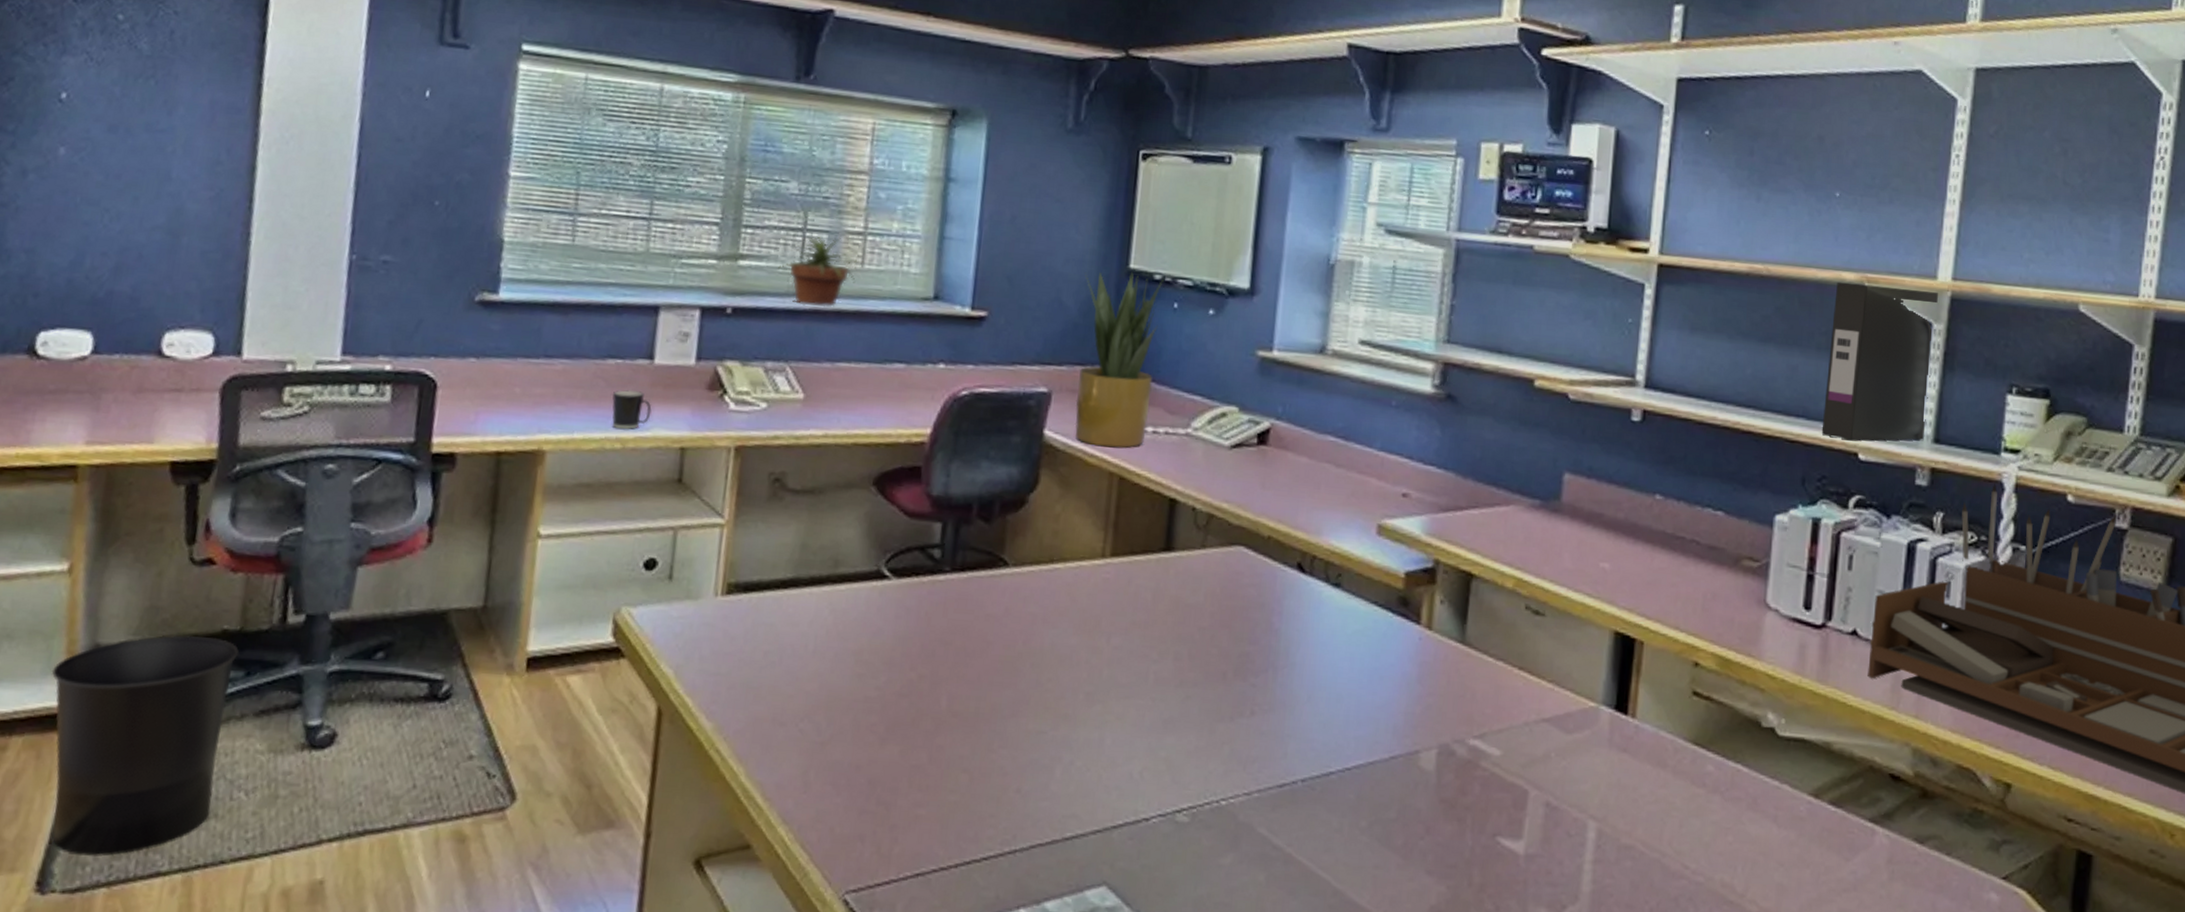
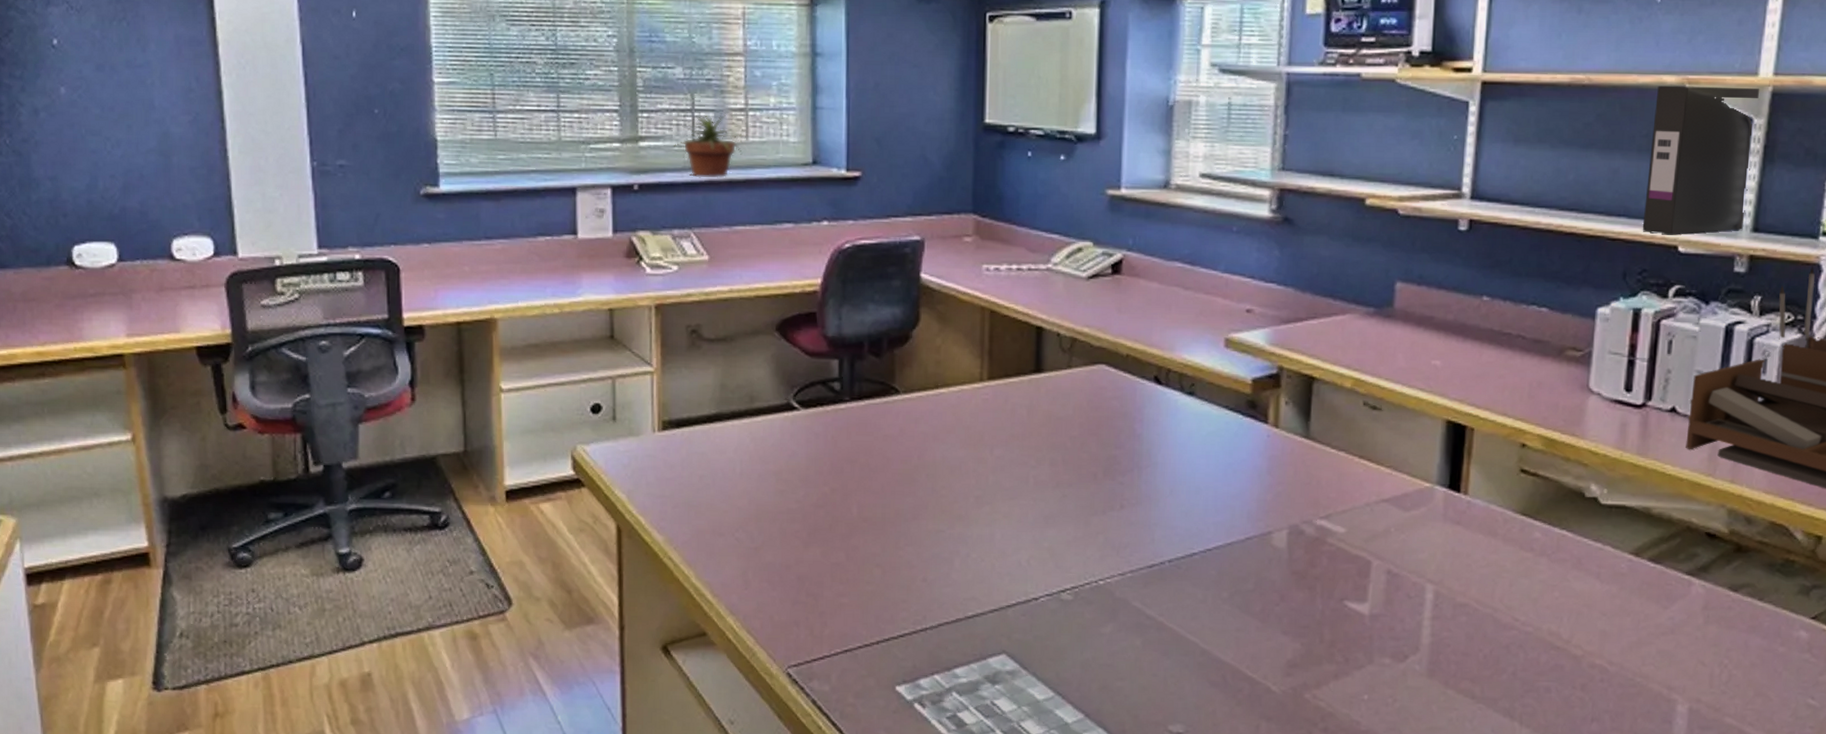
waste bin: present [51,635,239,855] -> none [134,486,275,660]
mug: present [612,389,652,430] -> none [547,262,581,297]
planter: present [1075,272,1164,448] -> none [945,126,1017,285]

